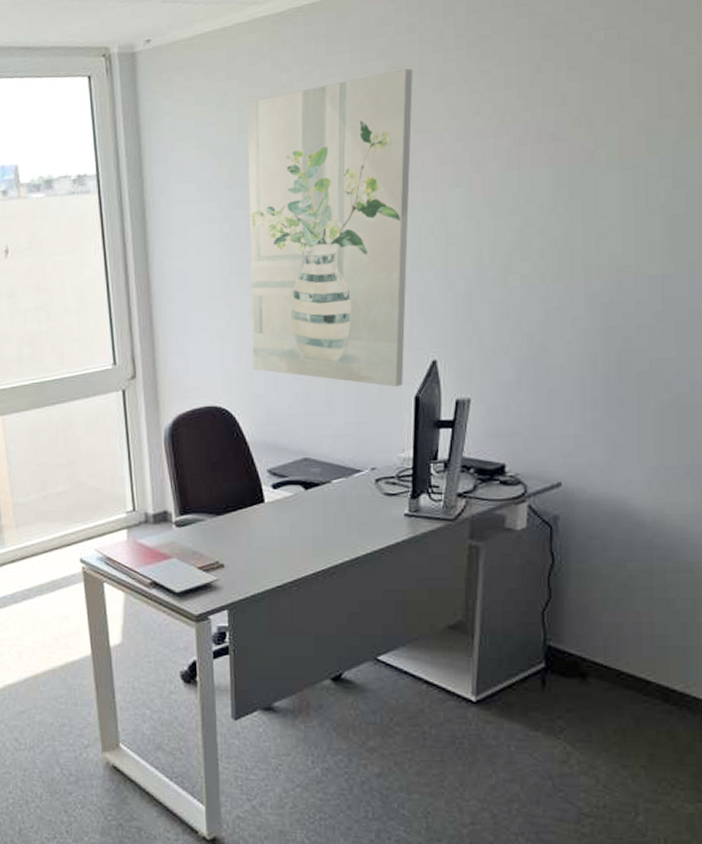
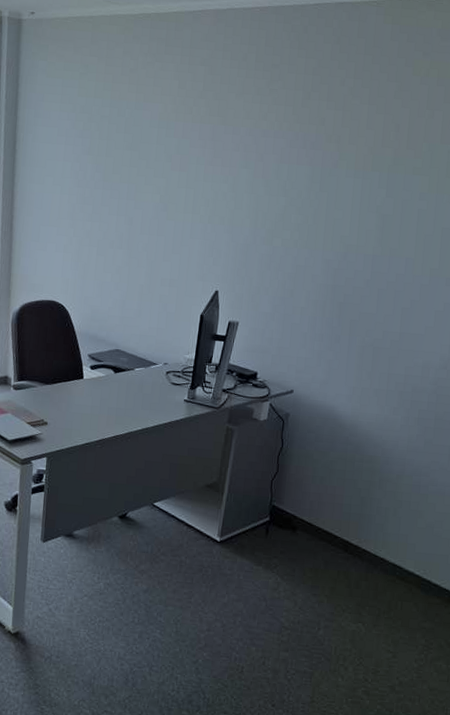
wall art: present [246,68,413,388] -> none [85,75,224,306]

